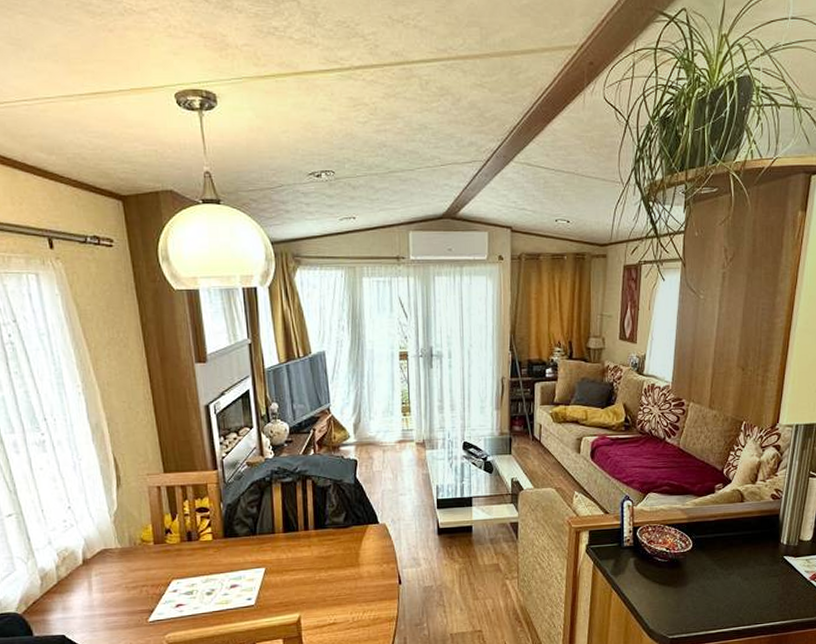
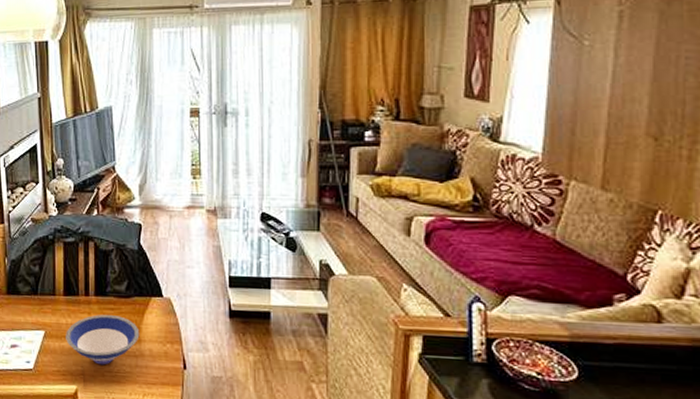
bowl: none [286,544,358,592] -> present [66,314,140,365]

